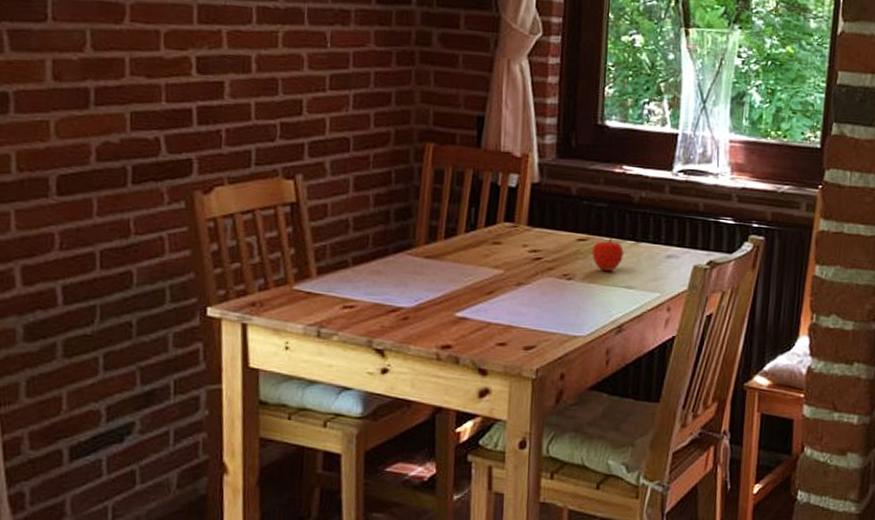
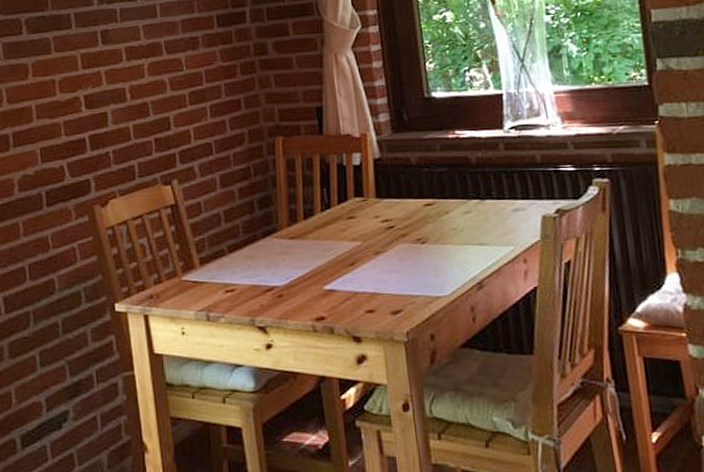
fruit: present [591,238,624,272] -> none [439,200,471,232]

